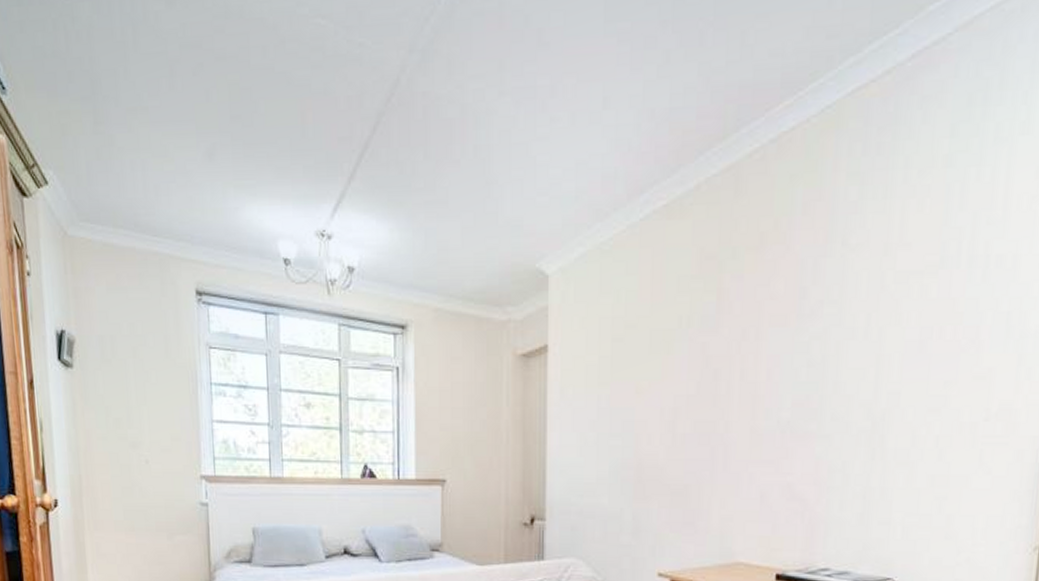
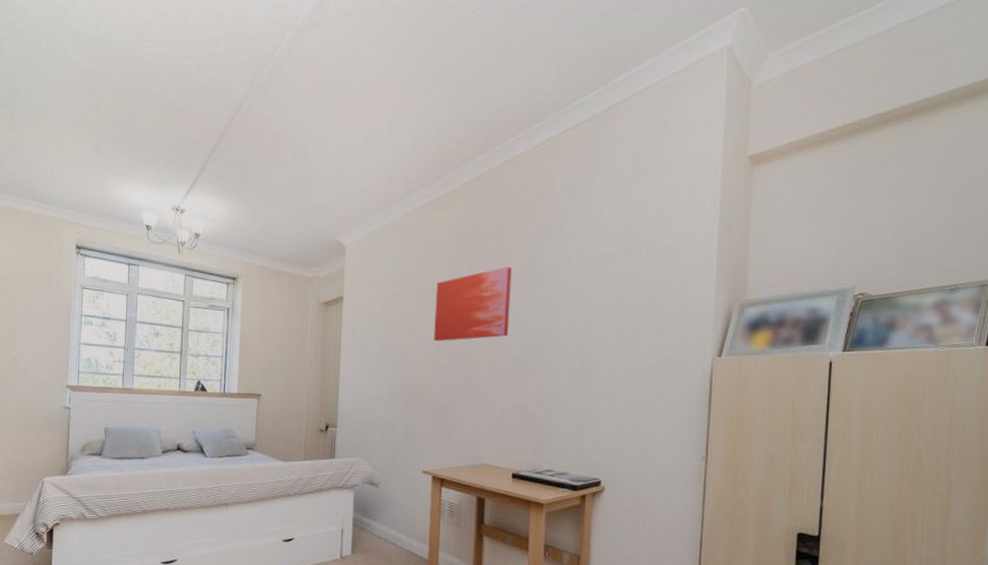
wall art: none [670,293,777,402] -> present [434,266,512,342]

